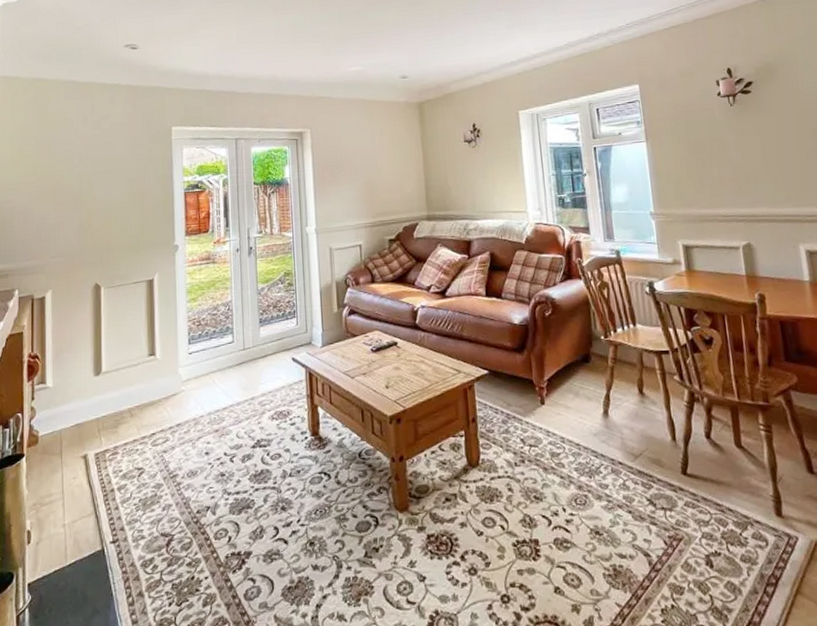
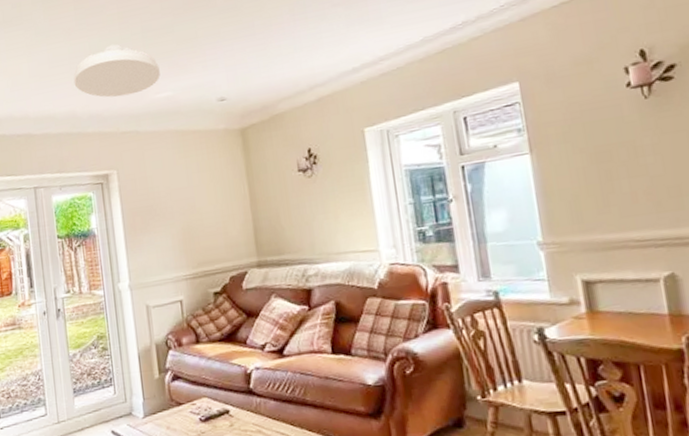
ceiling light: none [277,22,353,67] -> present [73,44,160,98]

